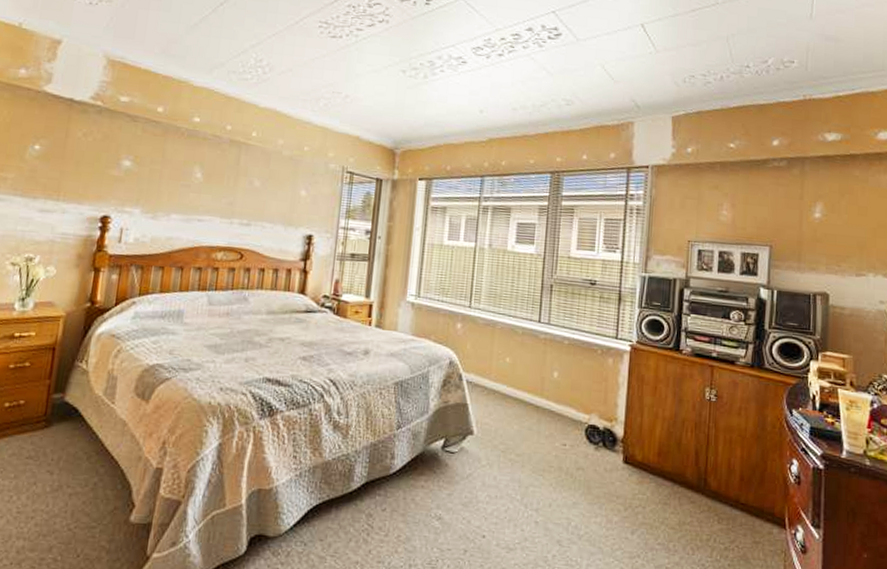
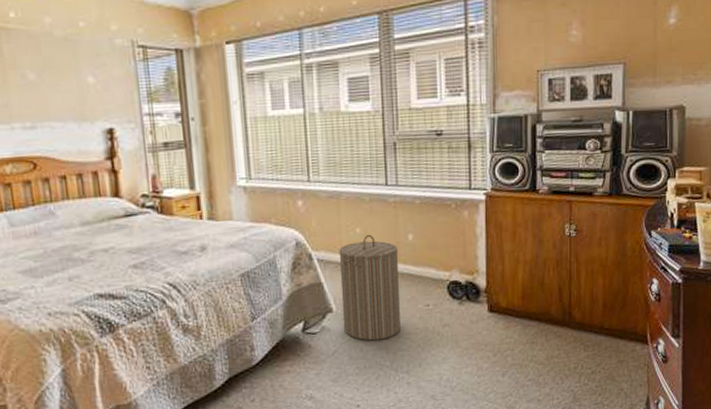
laundry hamper: none [481,365,543,472] -> present [339,234,401,341]

